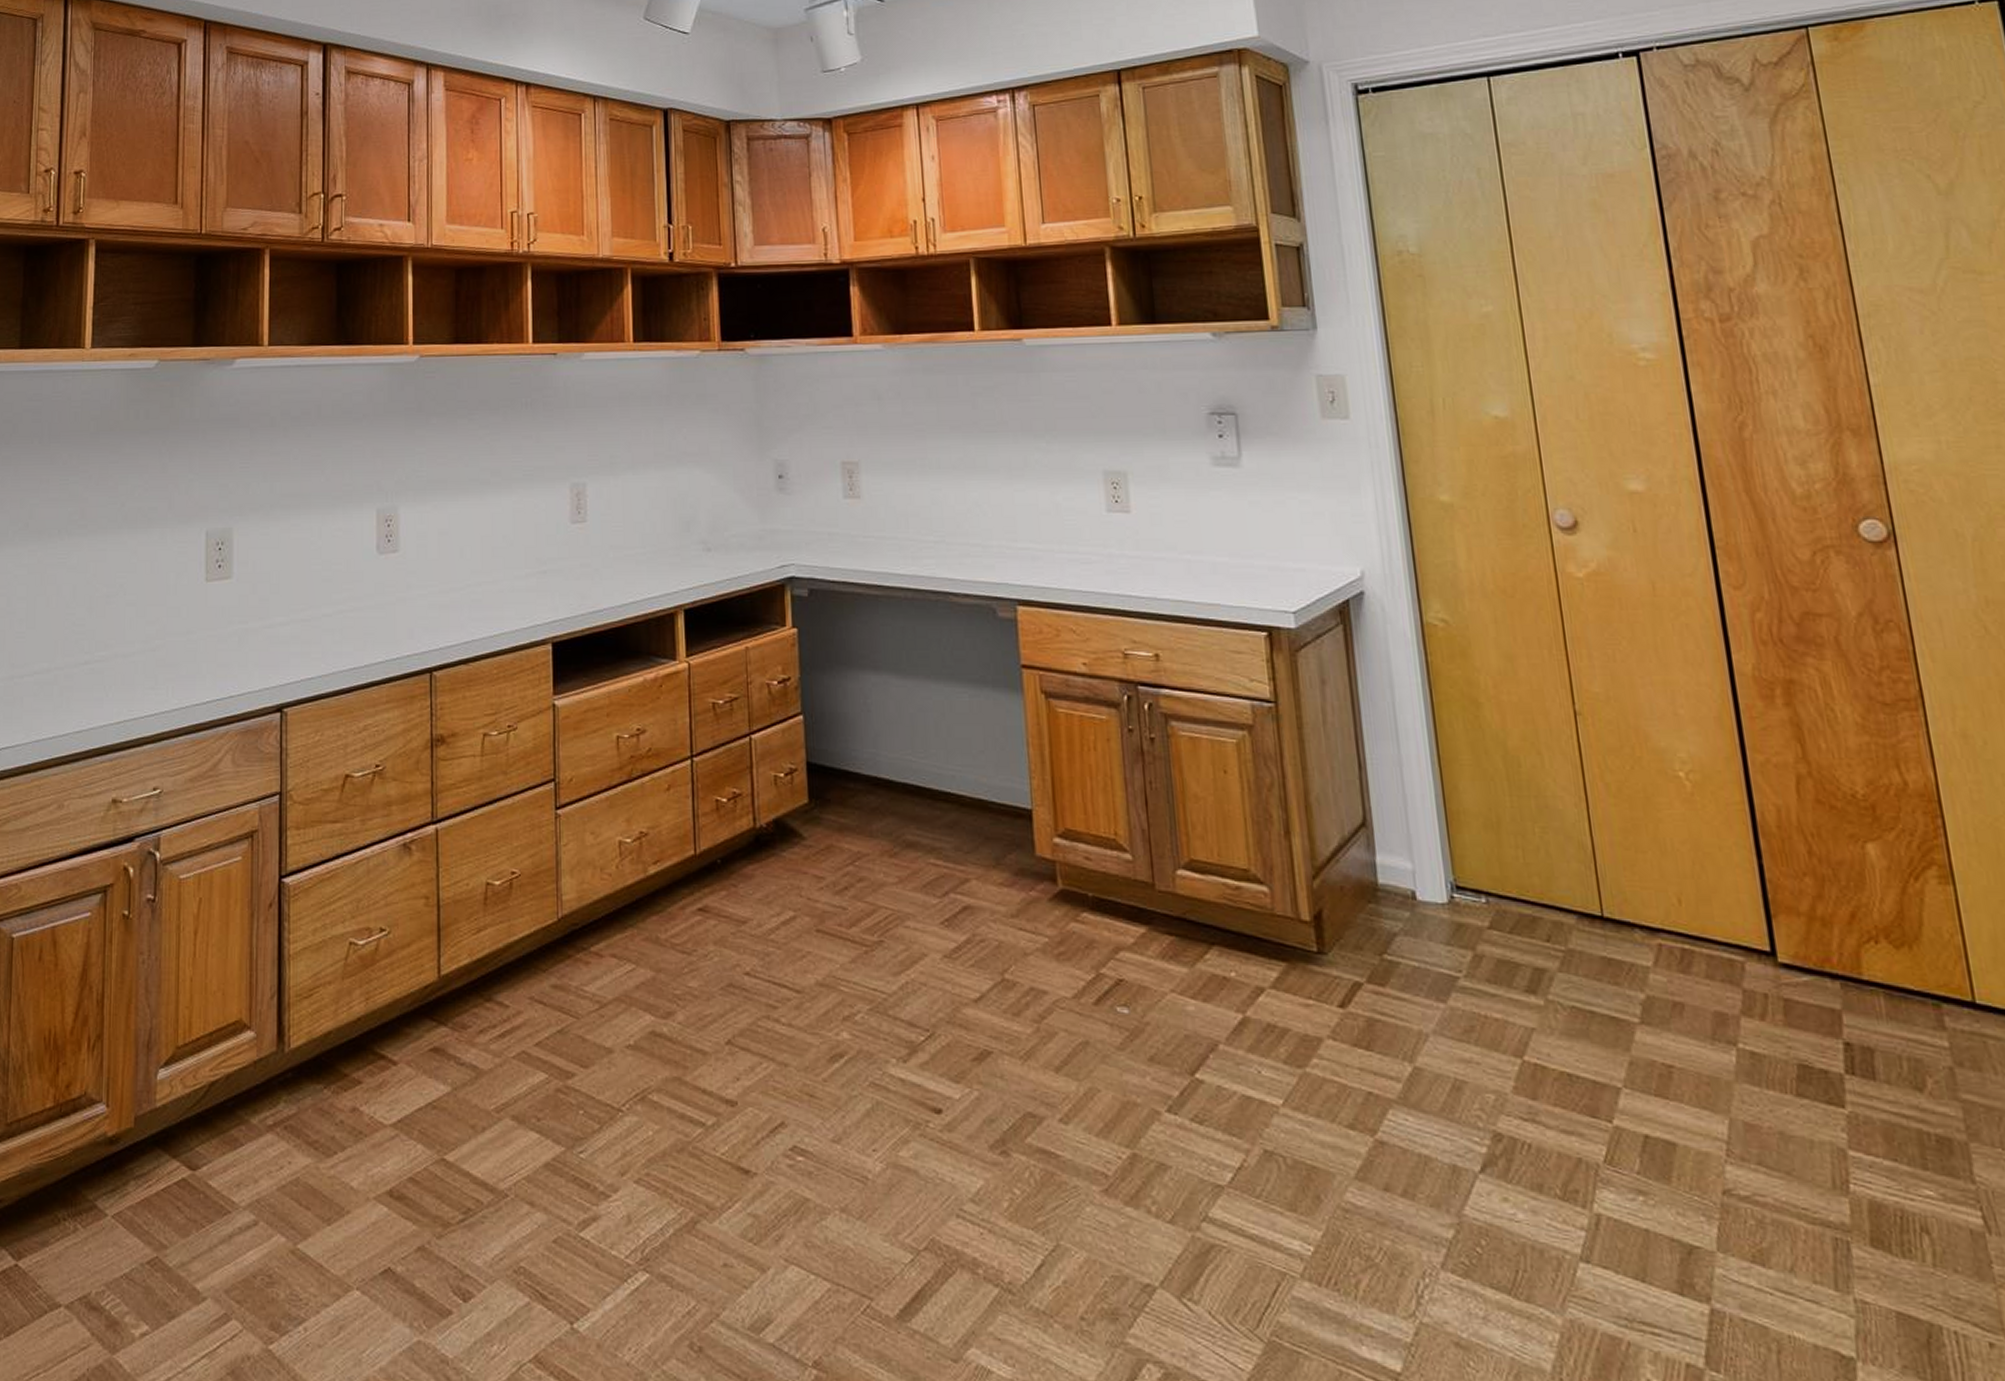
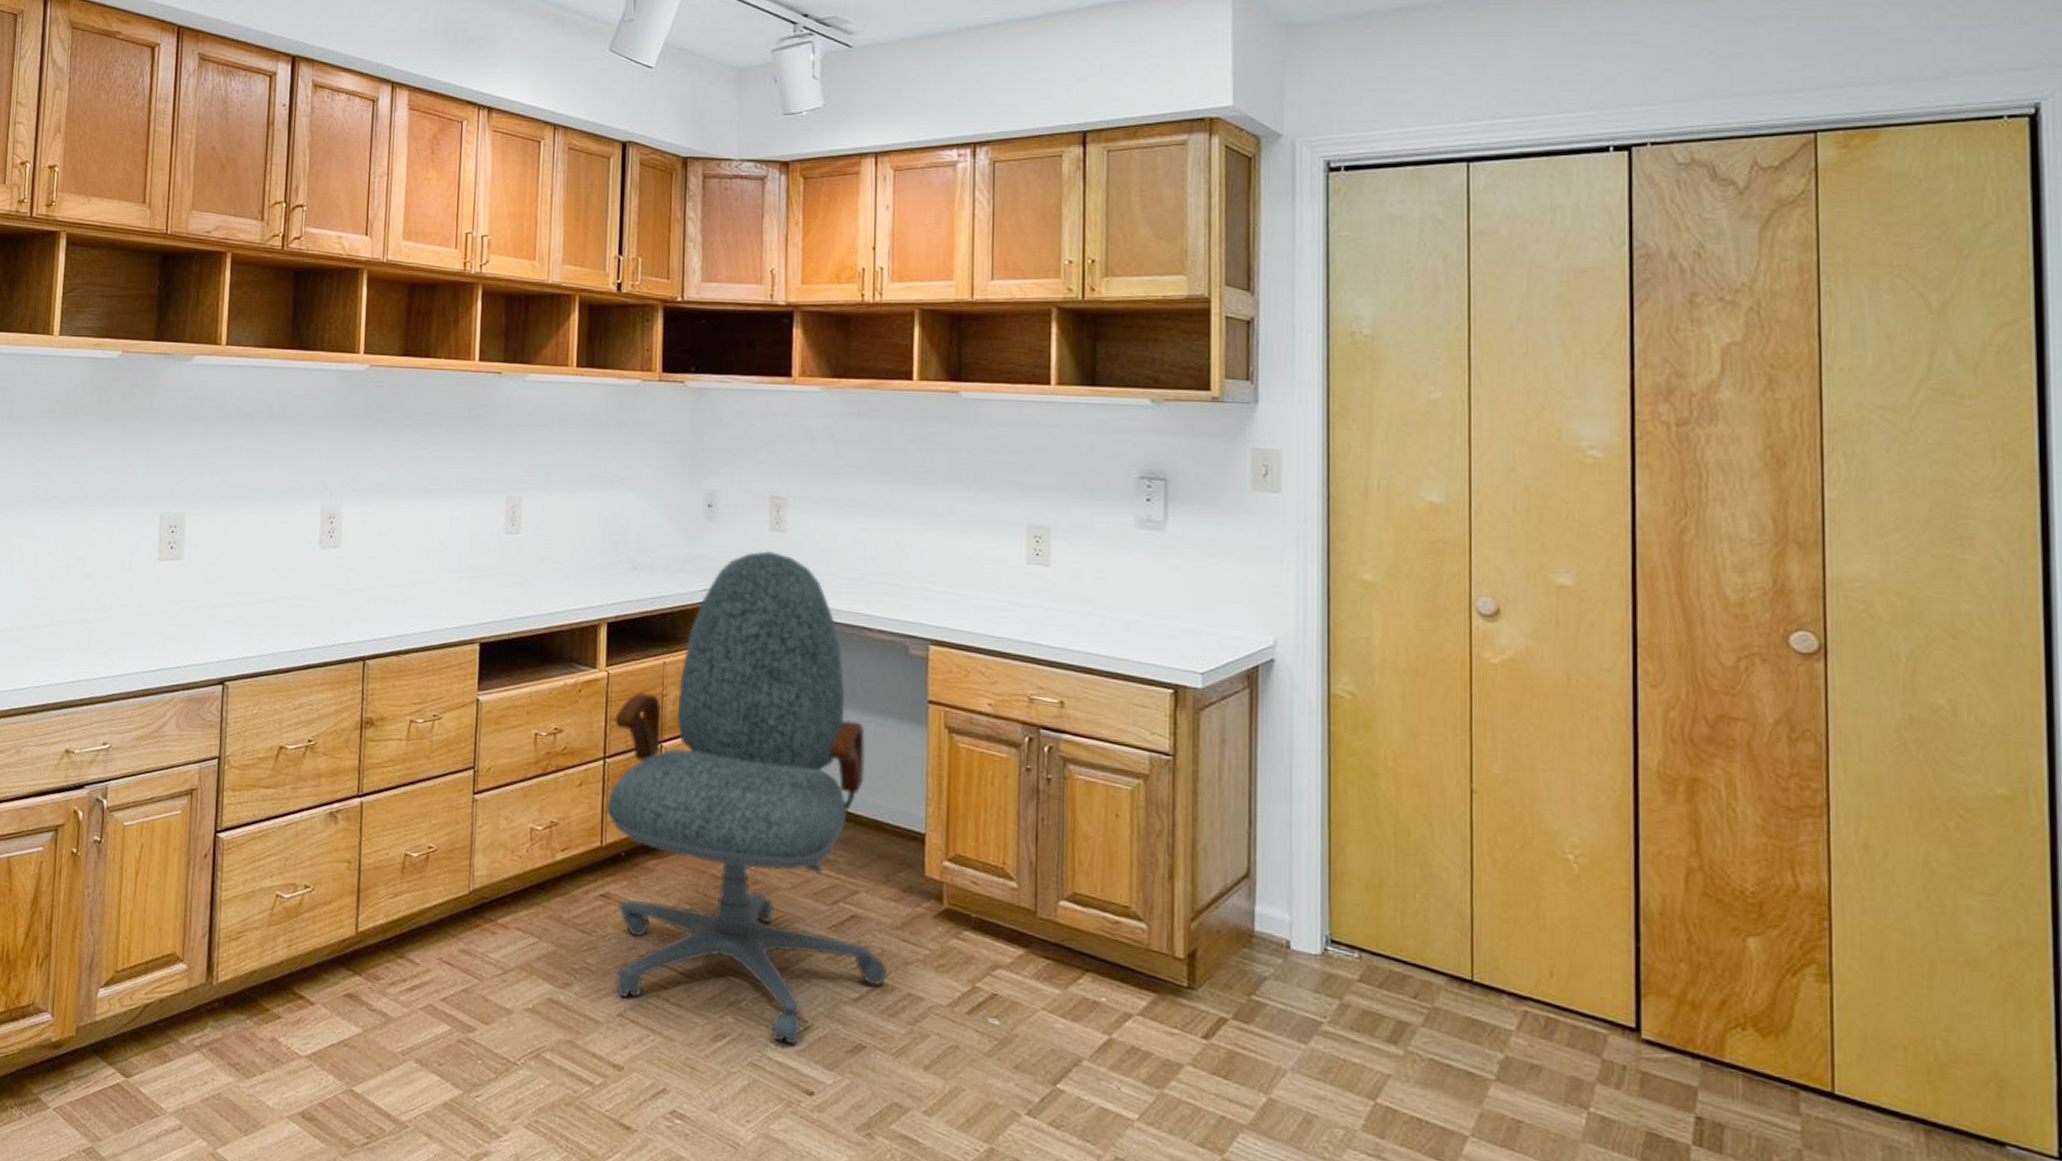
office chair: none [697,518,1008,1058] -> present [606,550,888,1045]

